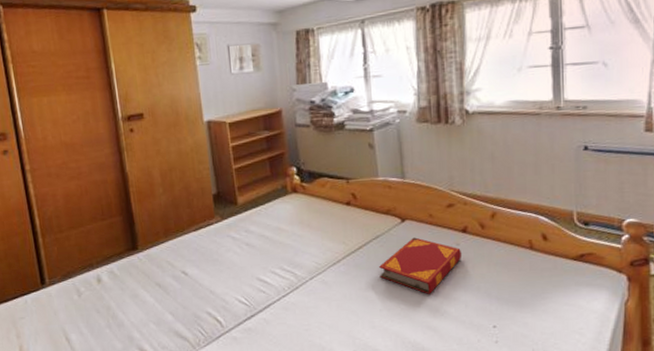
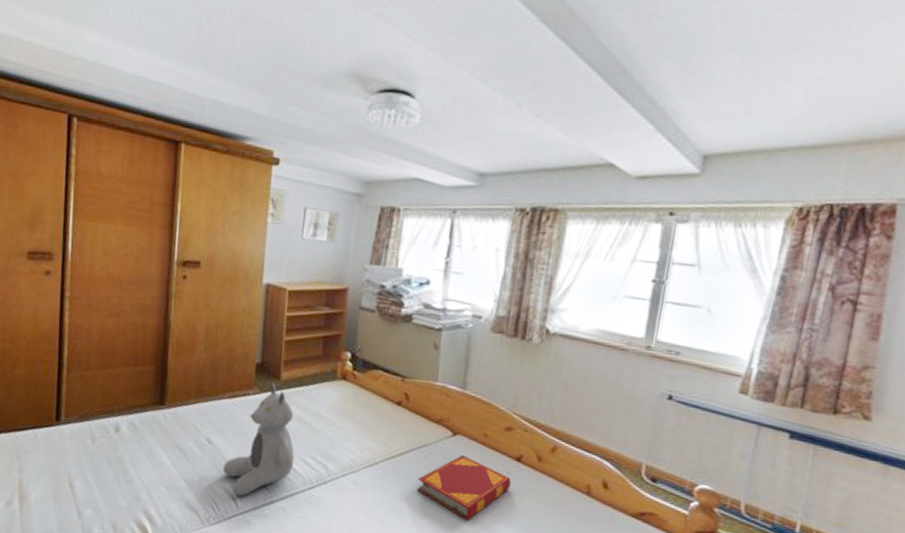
teddy bear: none [202,209,266,317] -> present [223,383,295,497]

